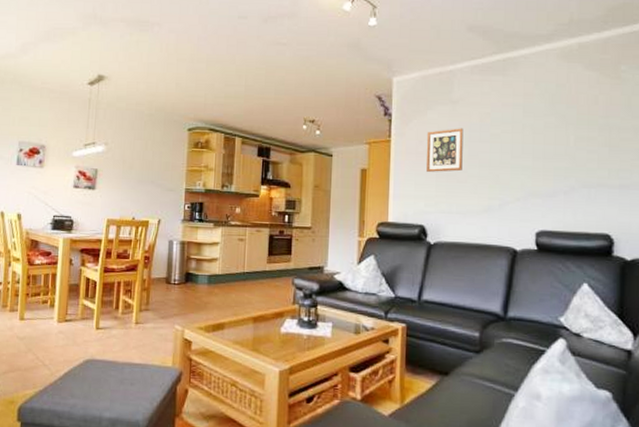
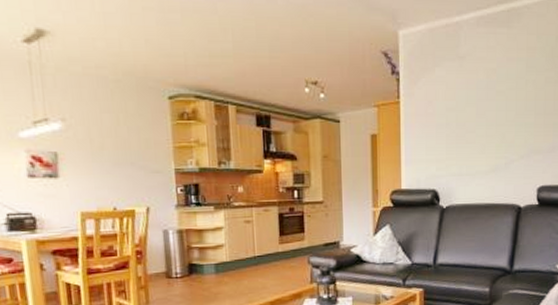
picture frame: present [426,128,464,172] -> none [435,86,471,134]

